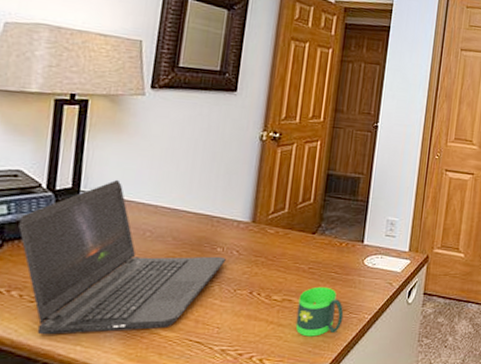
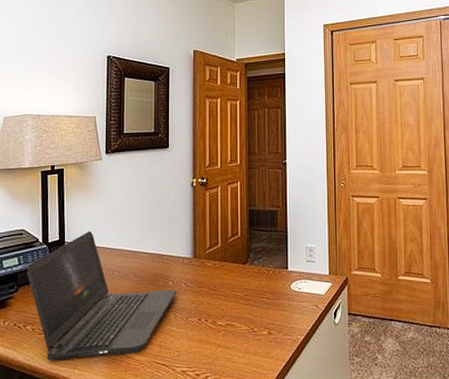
mug: present [295,286,344,337] -> none [239,311,279,358]

